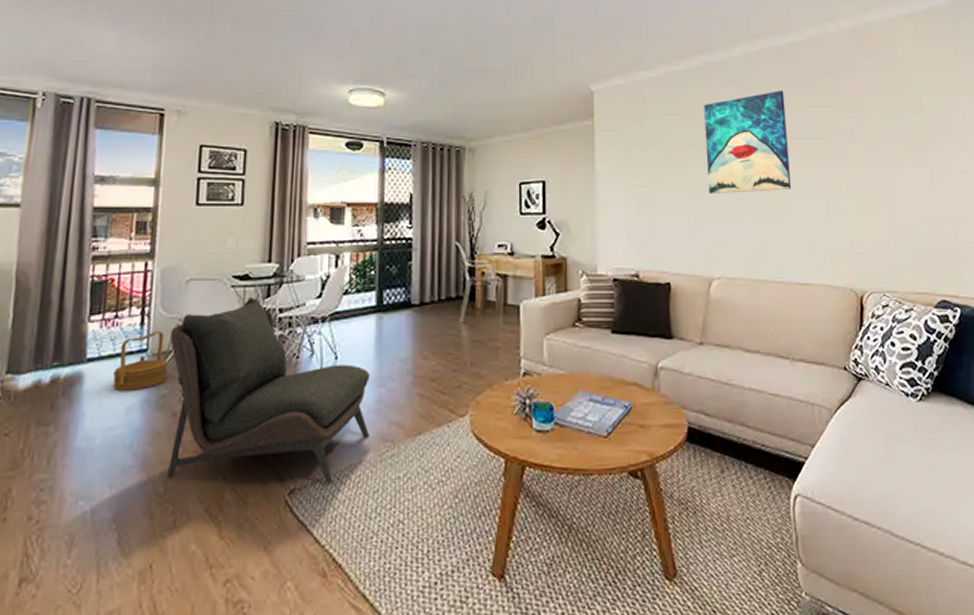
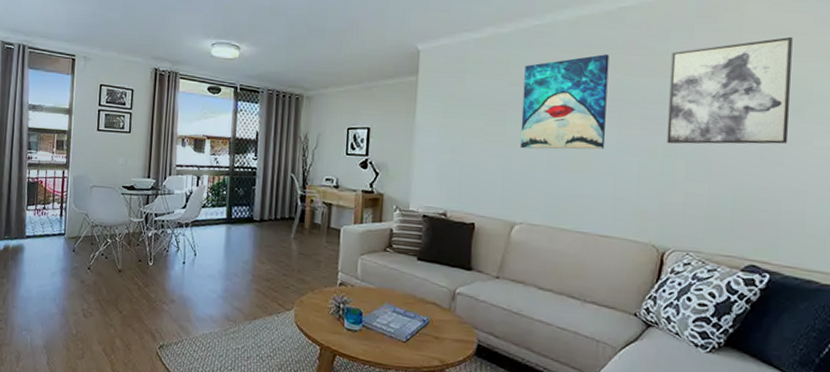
basket: present [113,330,170,390] -> none [42,221,79,262]
armless chair: present [168,296,370,483] -> none [78,202,220,345]
wall art: none [841,69,954,180] -> present [666,36,793,144]

